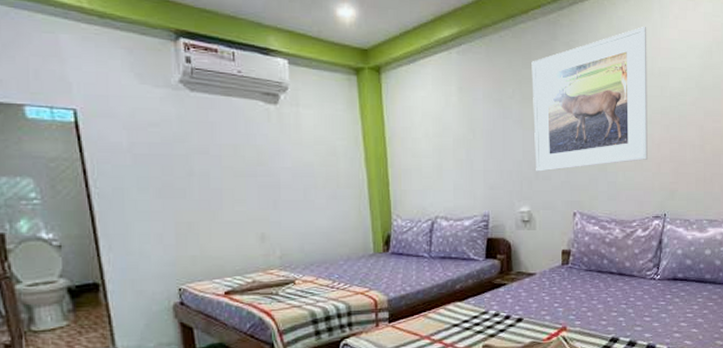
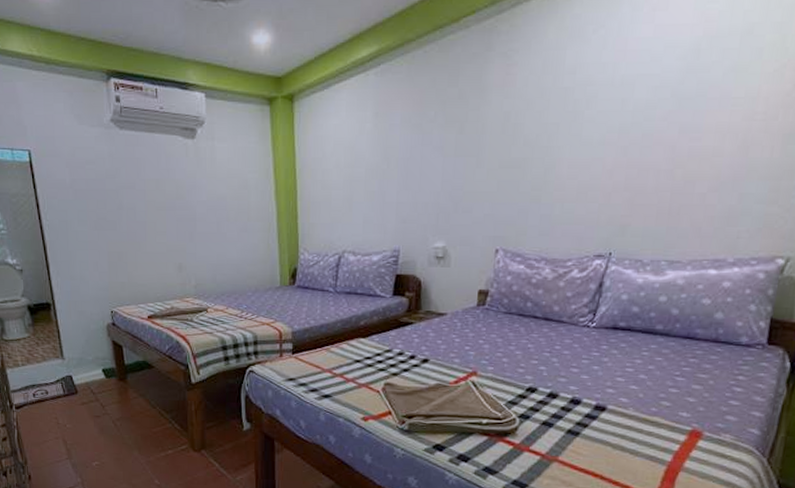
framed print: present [531,26,648,172] -> none [455,24,611,204]

